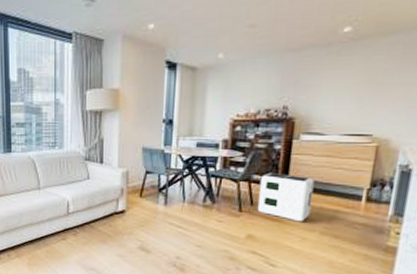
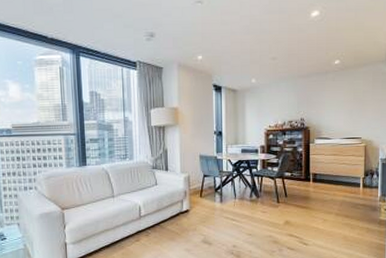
air purifier: present [257,172,315,222] -> none [290,170,328,207]

